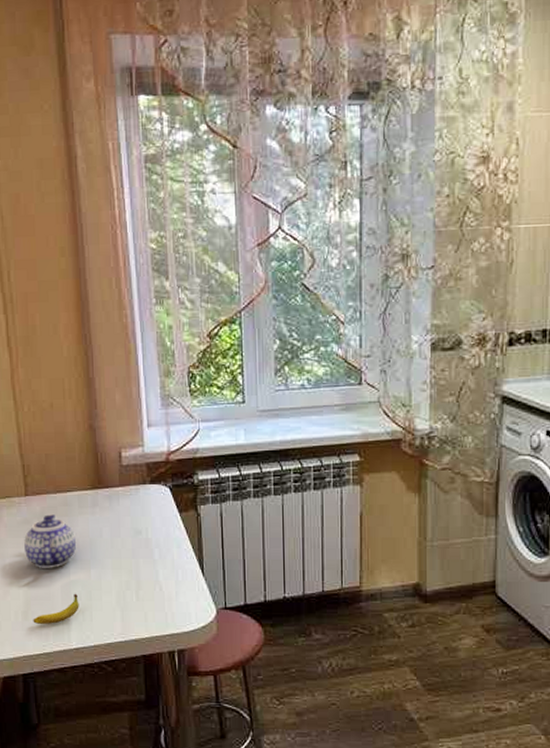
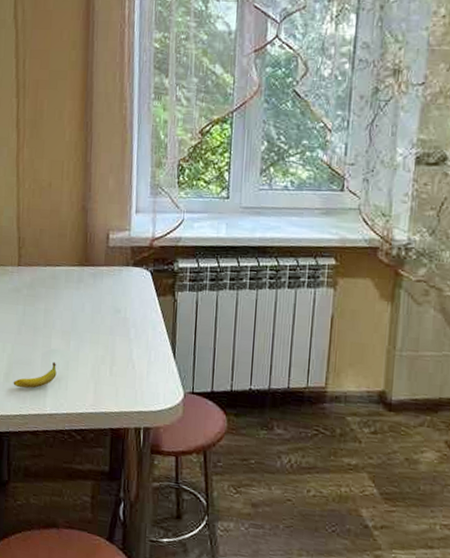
teapot: present [24,514,77,568] -> none [12,285,60,336]

